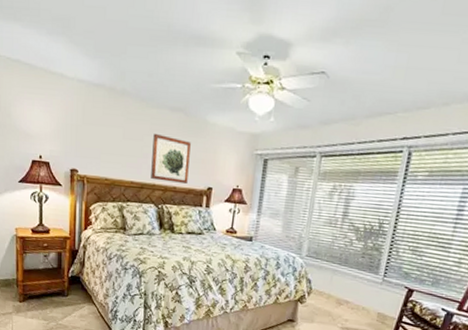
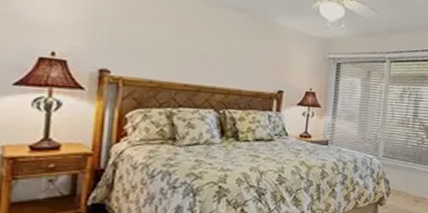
wall art: present [151,134,191,184] -> none [210,33,259,87]

